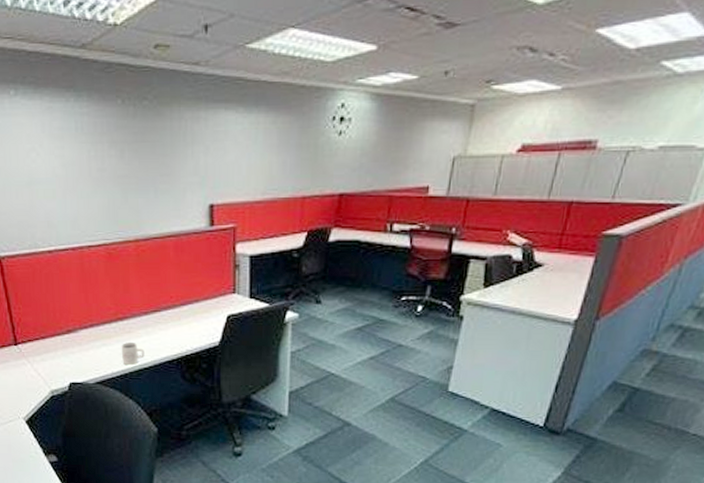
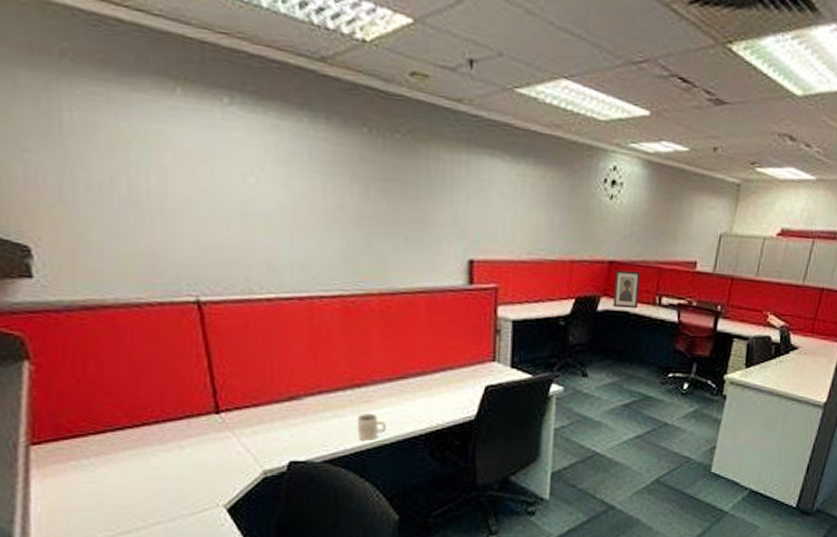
picture frame: none [344,201,371,237] -> present [613,269,641,308]

